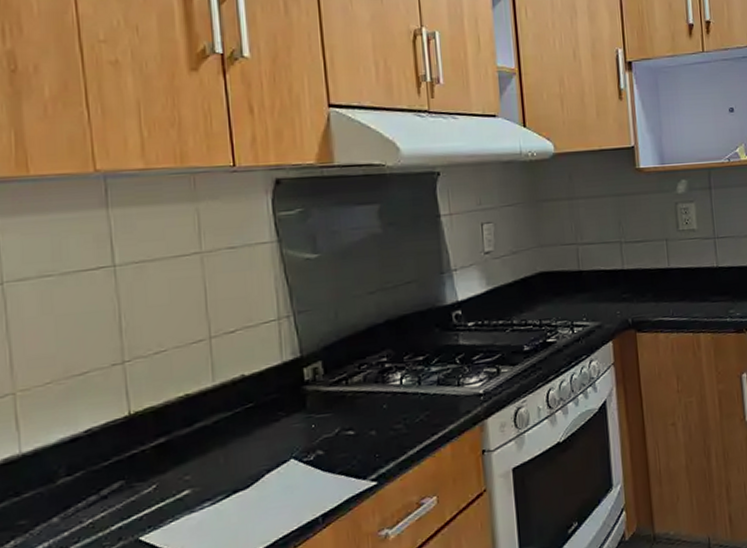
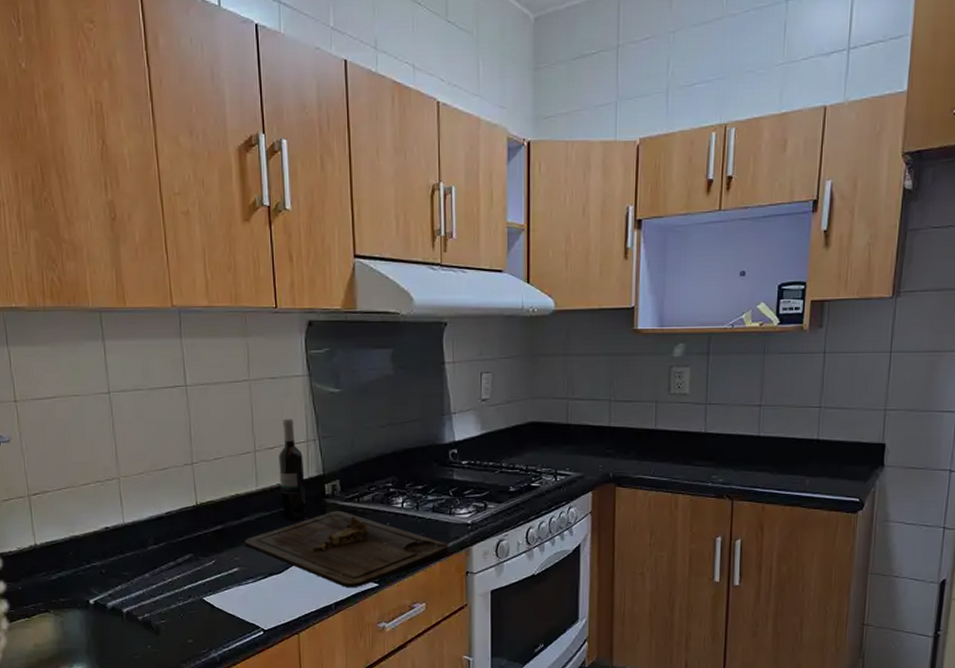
cutting board: none [197,397,461,493] -> present [244,510,450,588]
wine bottle: none [242,293,282,419] -> present [279,418,307,520]

